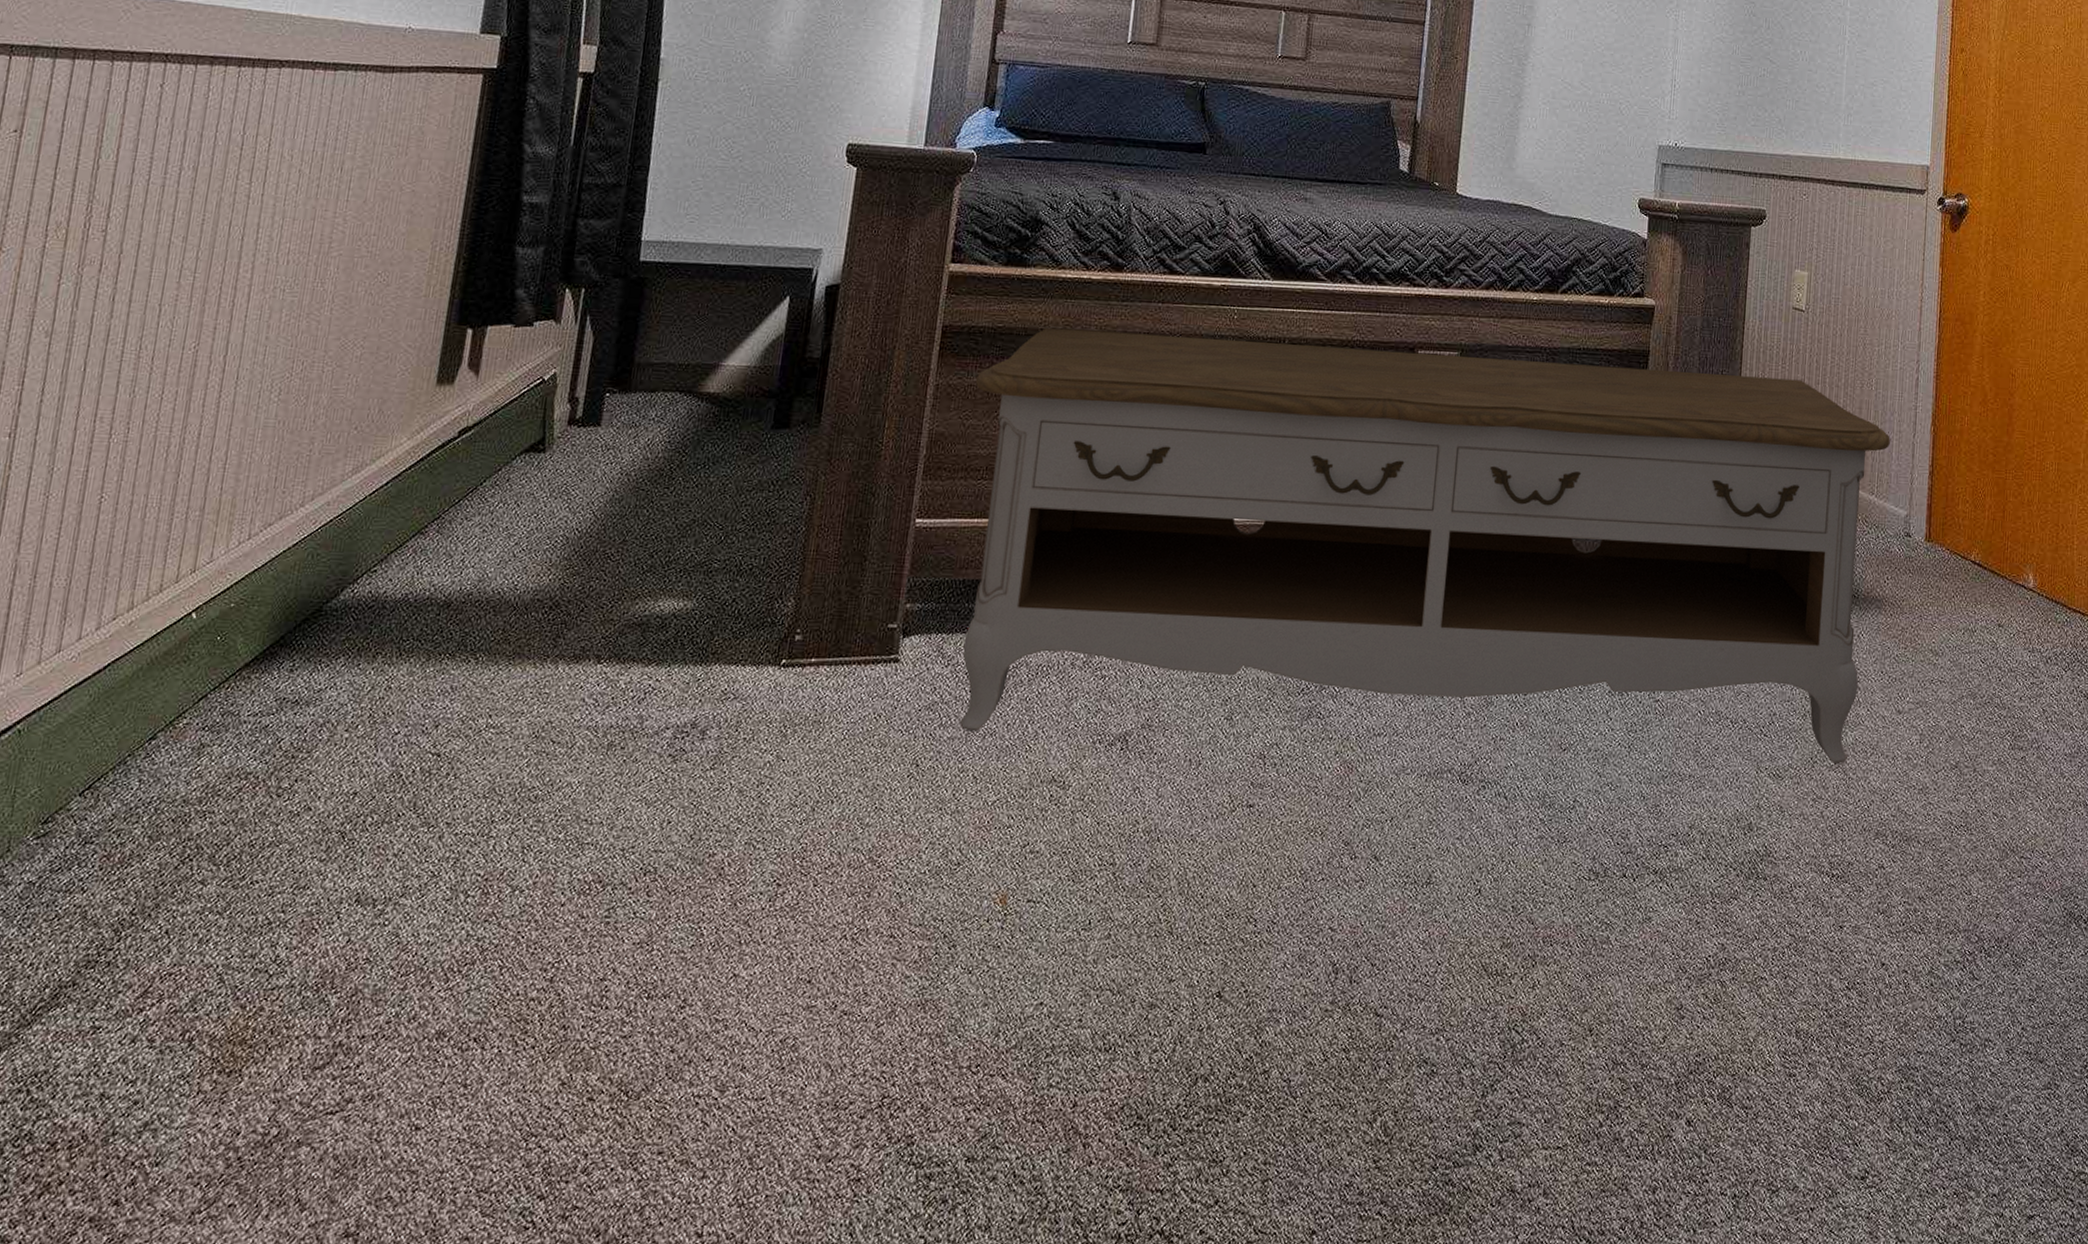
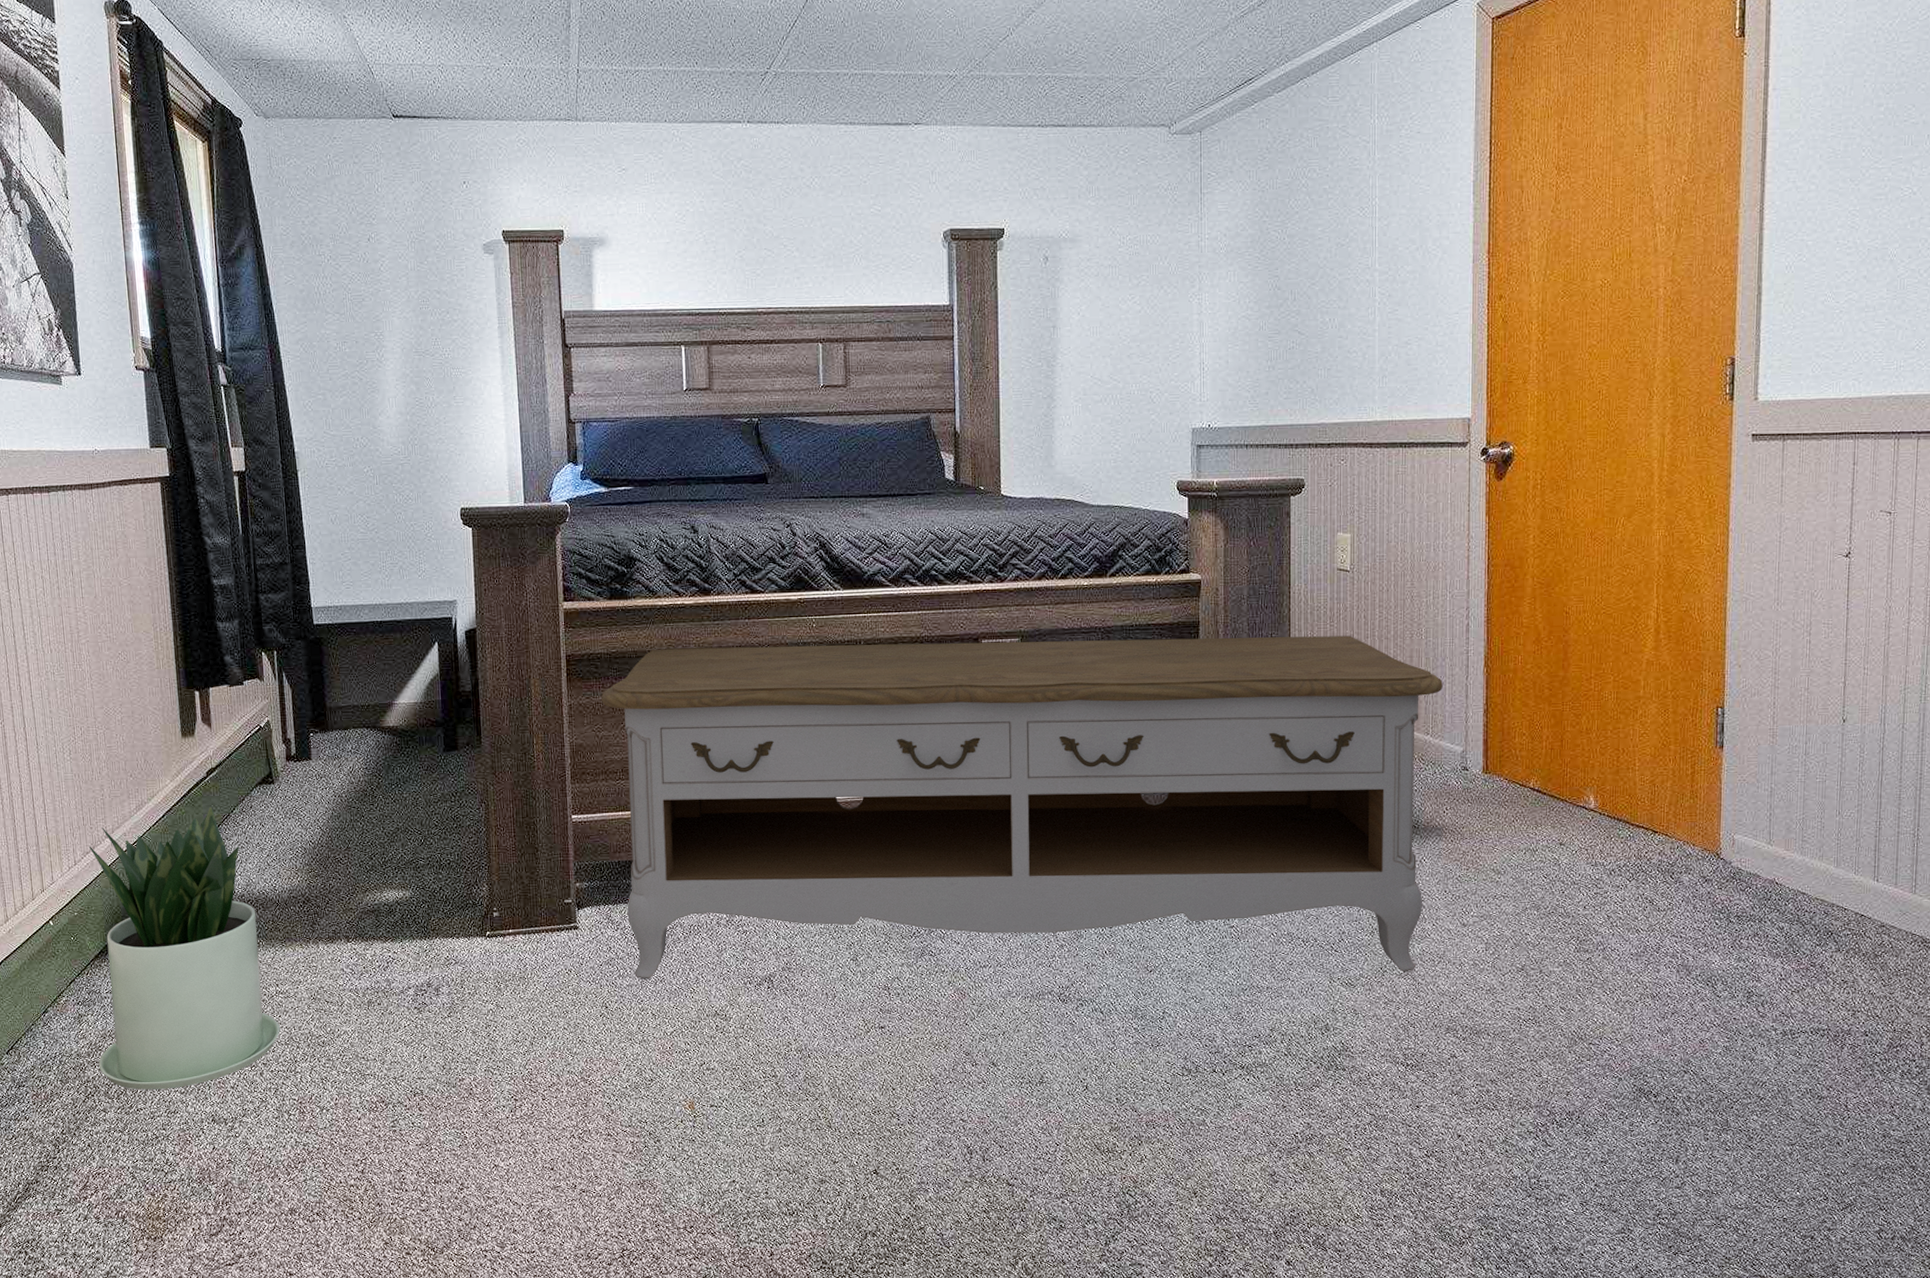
planter: none [210,476,484,855] -> present [89,807,281,1090]

